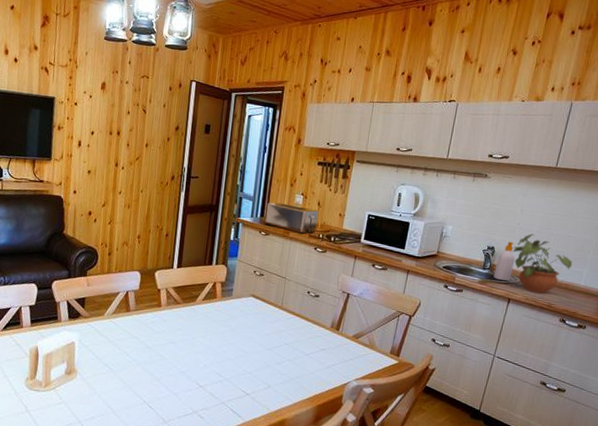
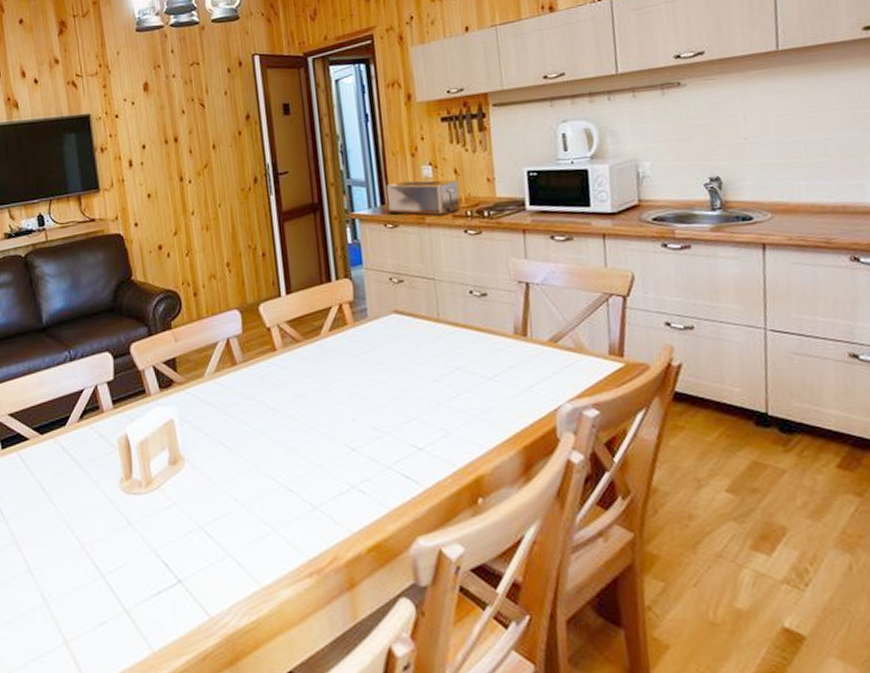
soap bottle: present [493,241,516,282] -> none [728,164,757,221]
potted plant: present [512,234,573,294] -> none [747,147,845,229]

